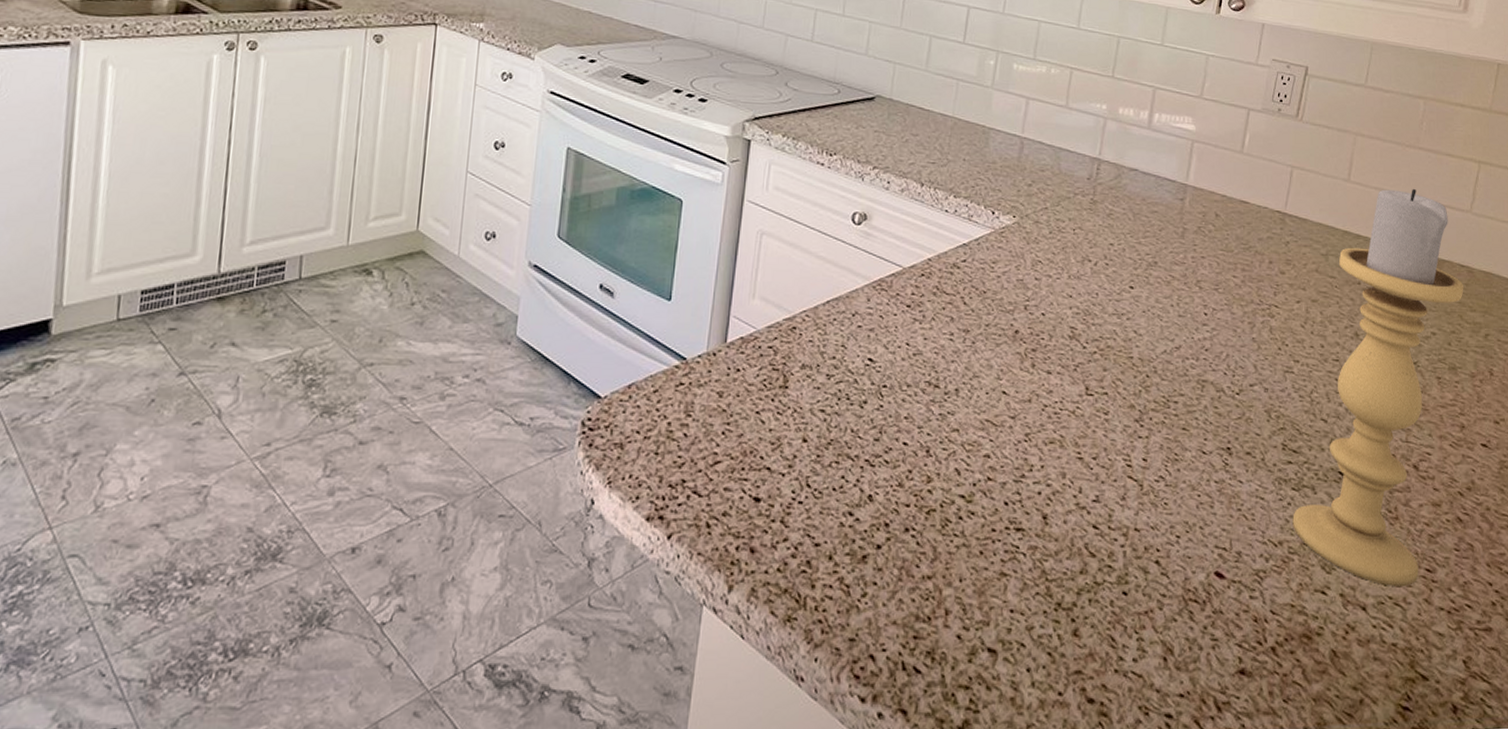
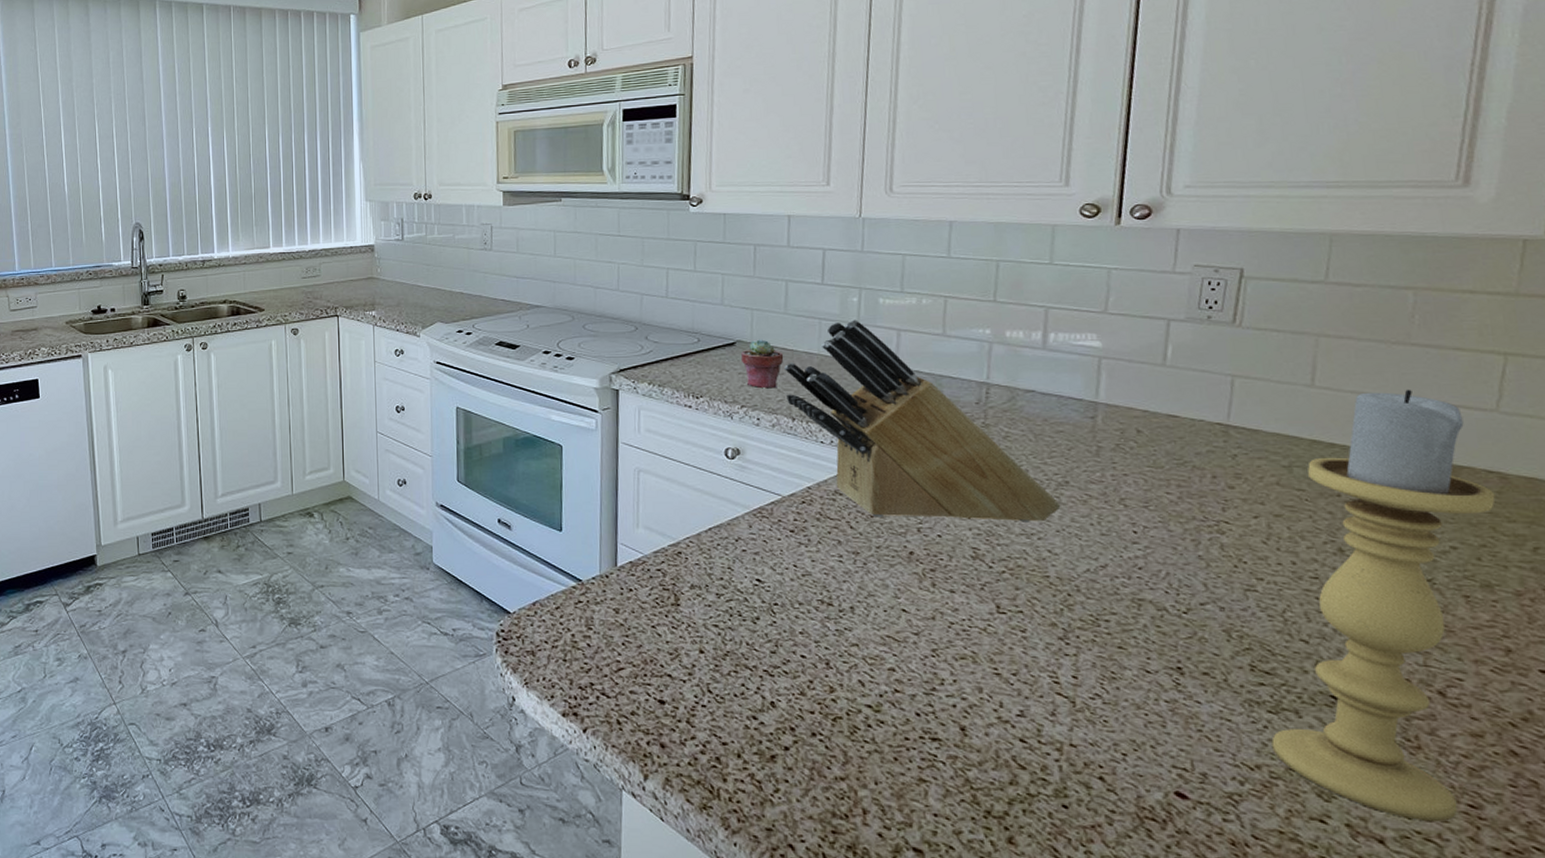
potted succulent: none [879,96,920,150] -> present [741,339,784,389]
knife block: none [918,83,1149,302] -> present [783,319,1061,522]

